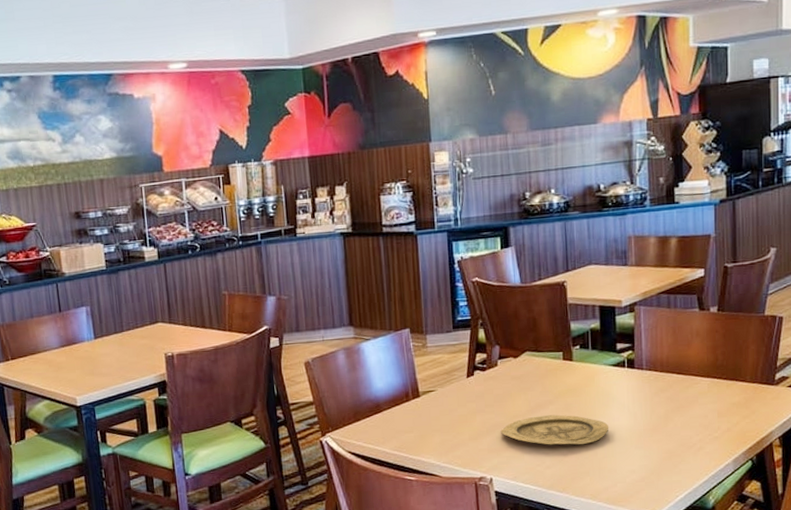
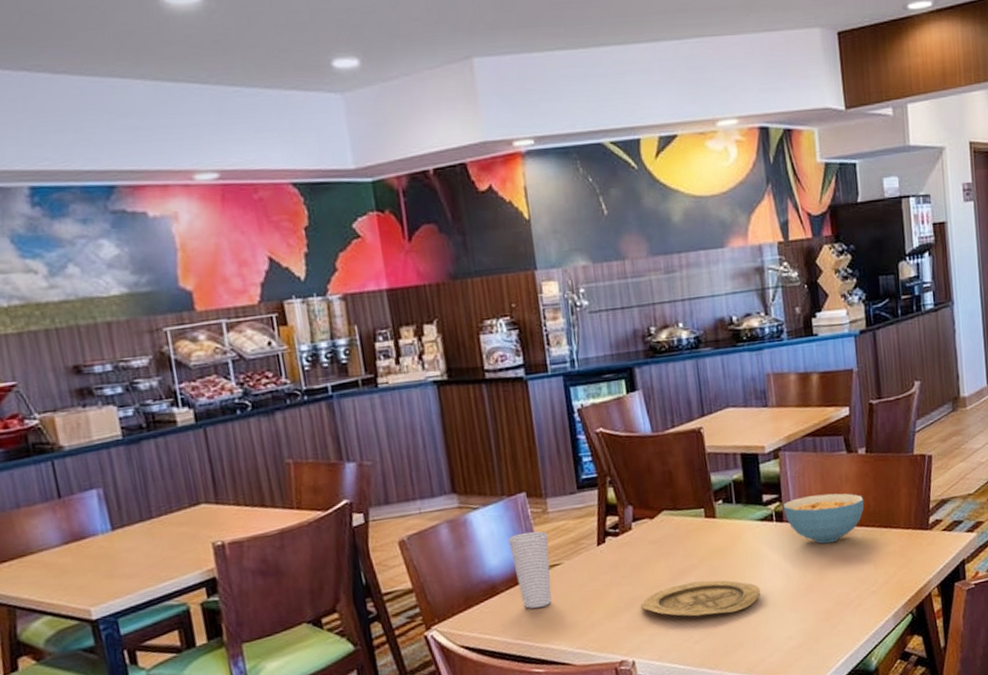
cup: none [393,361,426,426] -> present [508,531,552,609]
cereal bowl: none [636,346,713,391] -> present [784,493,864,544]

